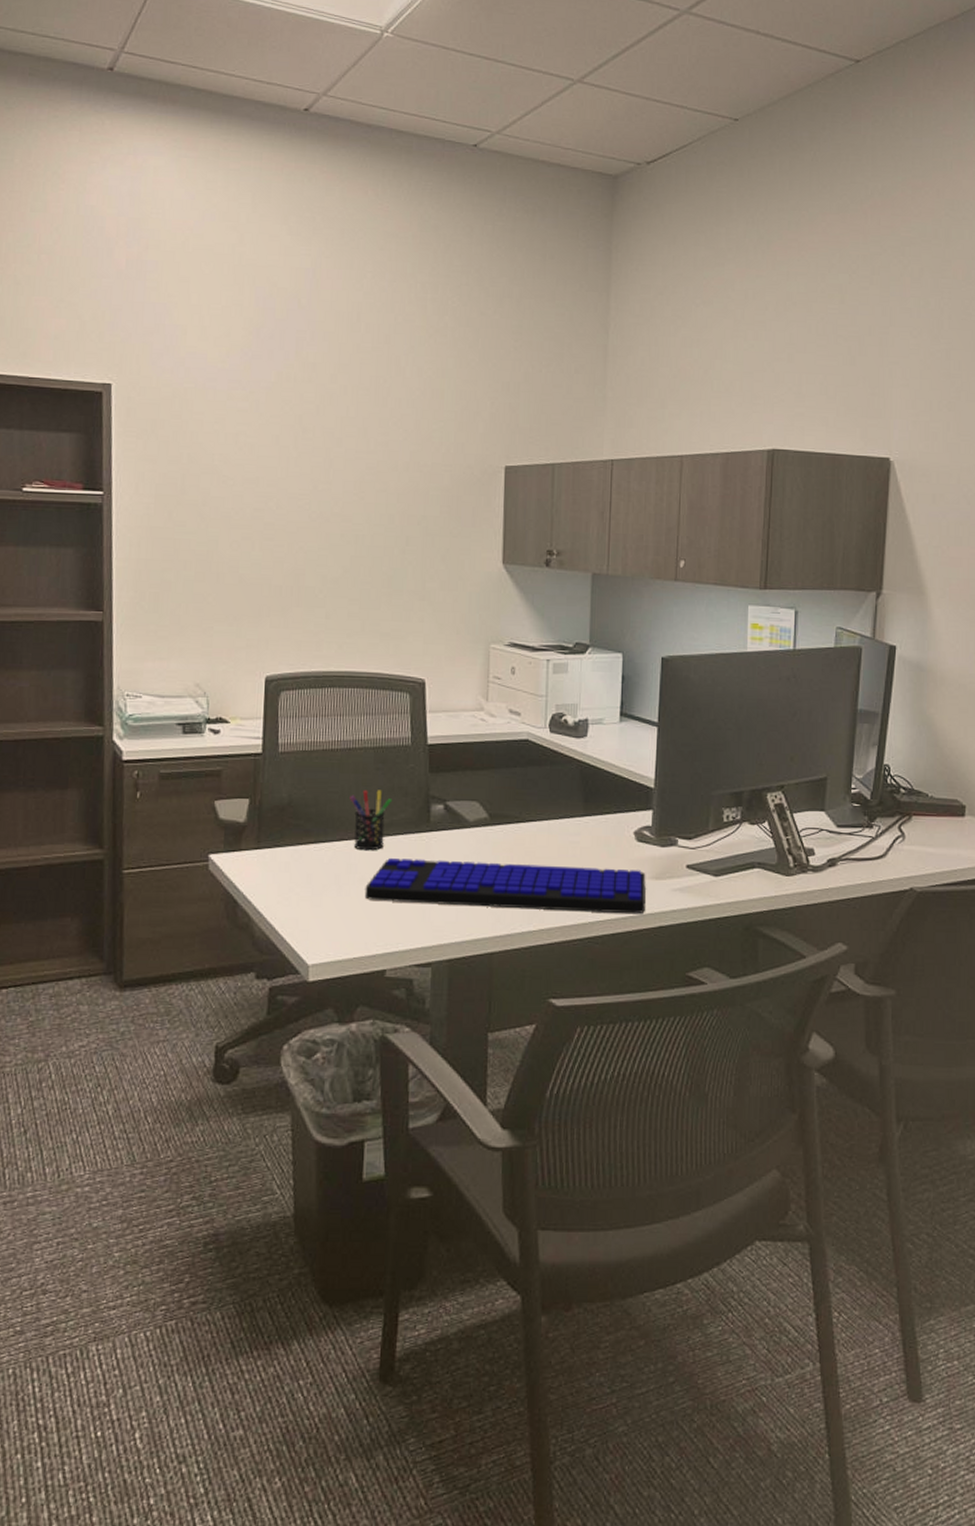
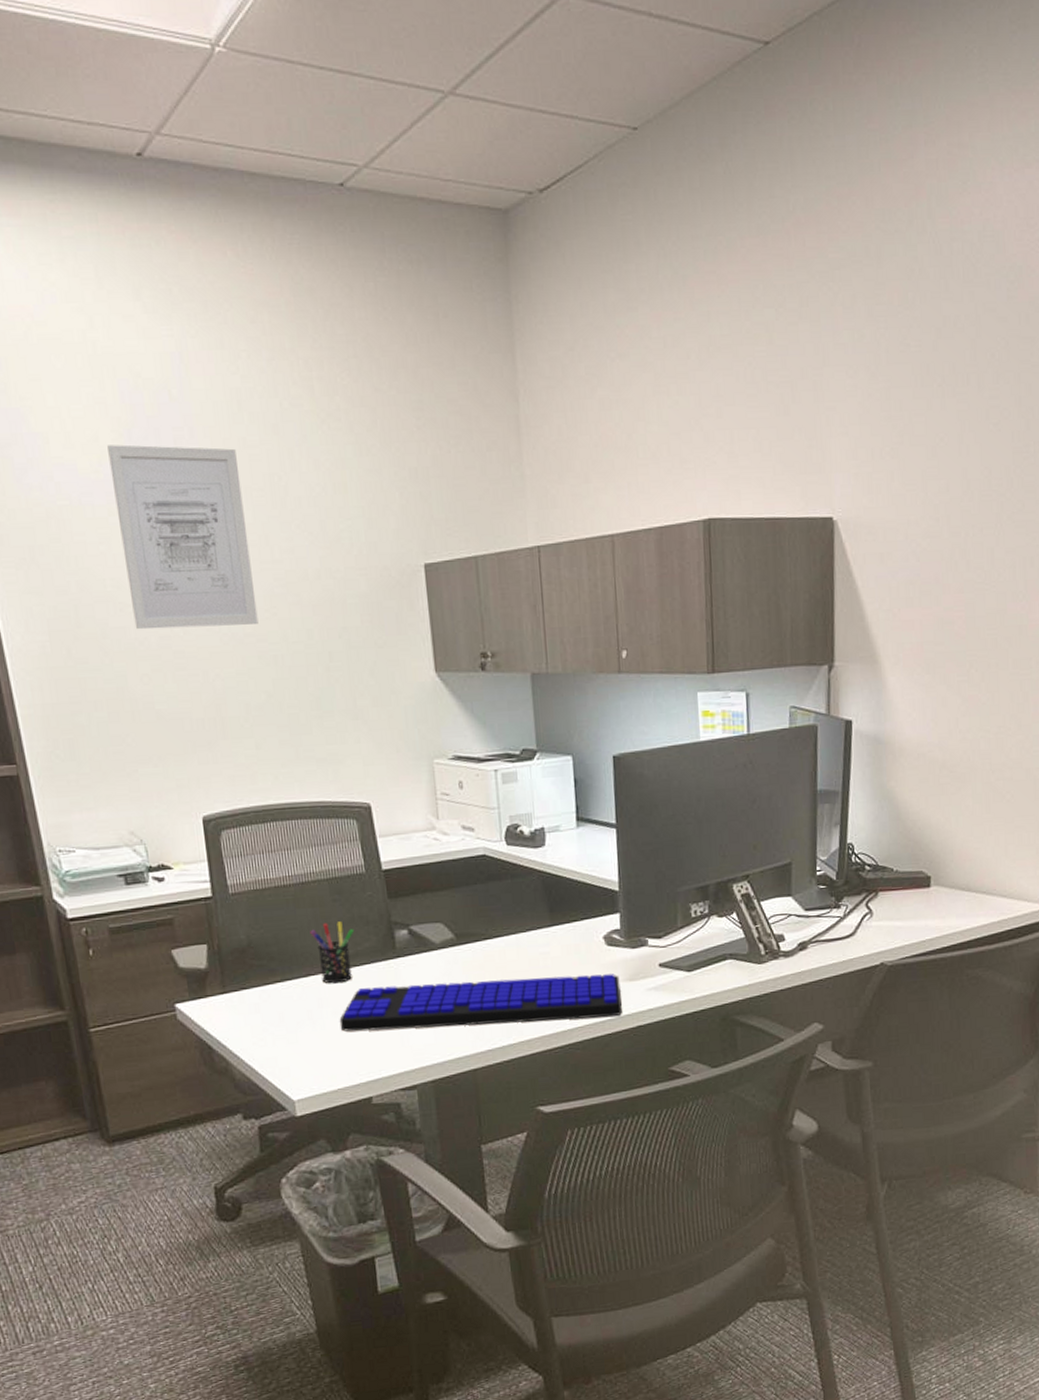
wall art: none [234,340,350,505] -> present [107,444,259,630]

